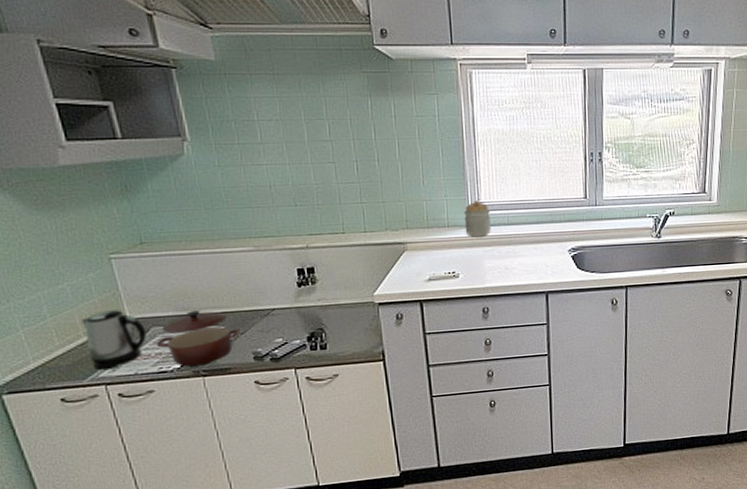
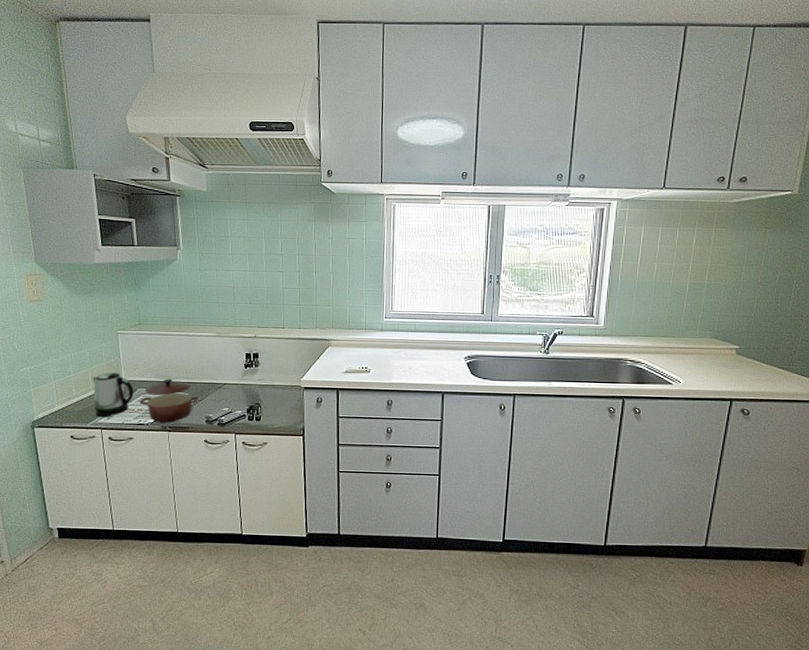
jar: present [464,200,491,237] -> none [378,309,400,340]

